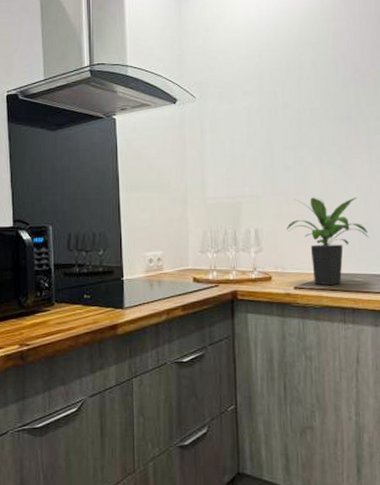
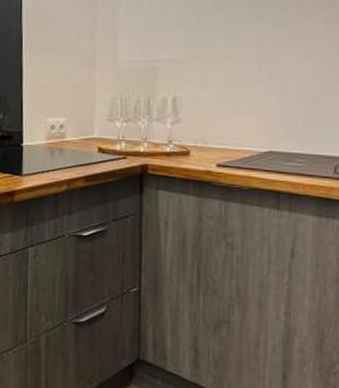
potted plant: present [286,197,369,286] -> none [211,62,318,166]

